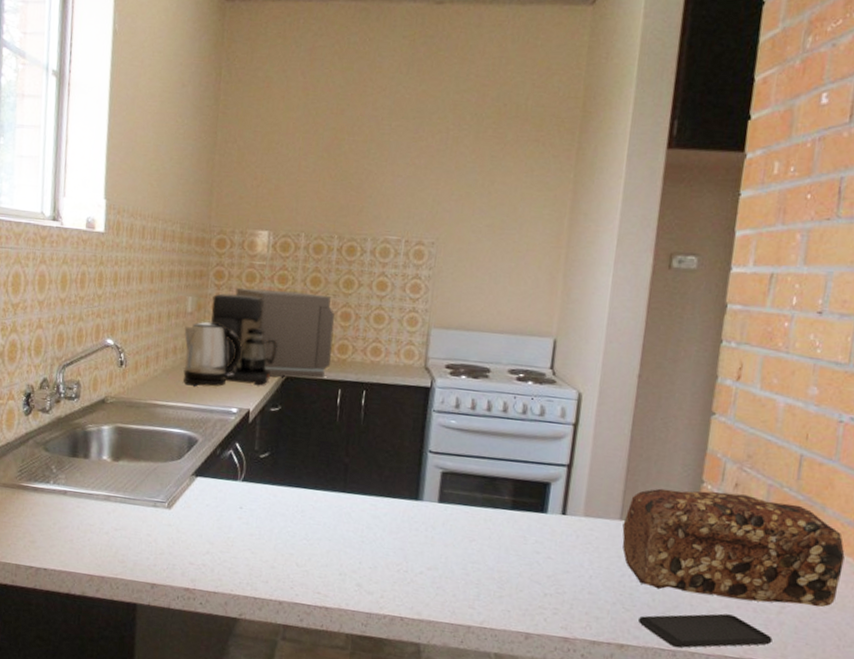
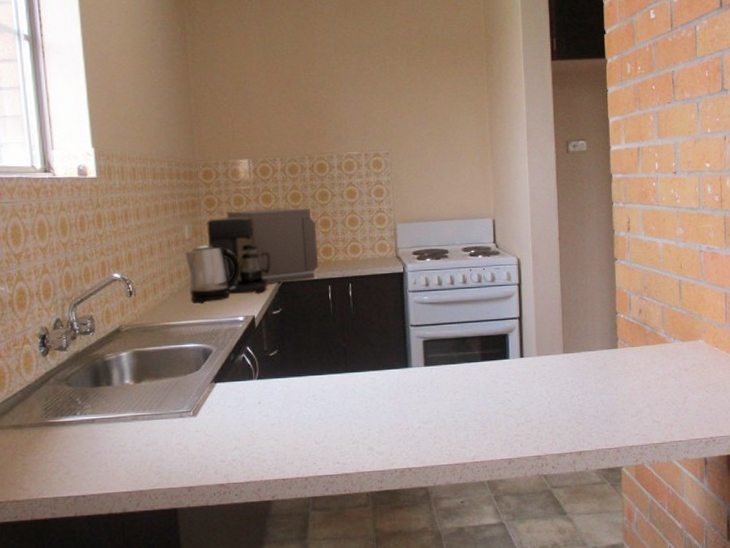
bread loaf: present [622,488,845,608] -> none [566,317,720,403]
mobile phone: present [637,613,773,648] -> none [588,411,683,445]

